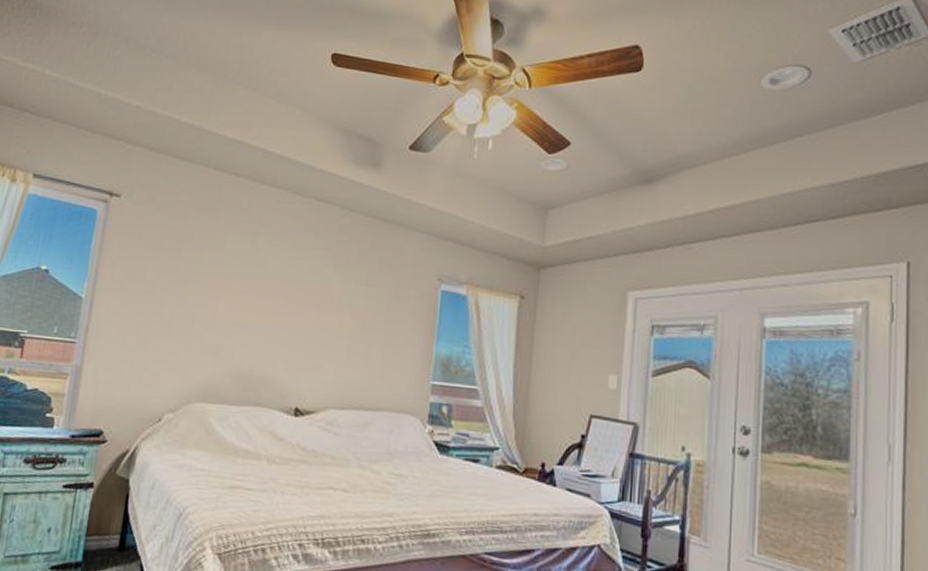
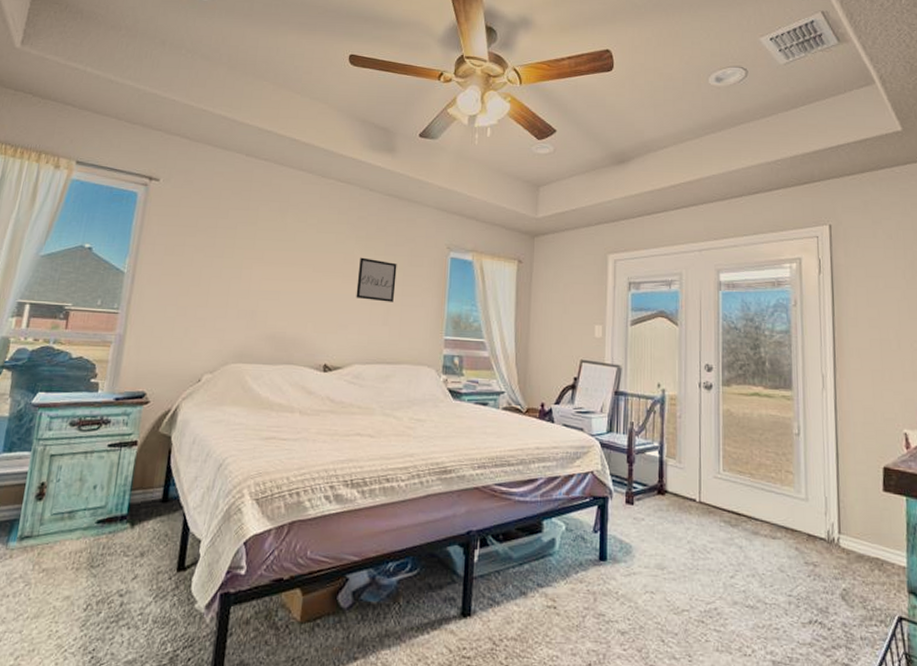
wall art: none [332,288,380,340] -> present [356,257,397,302]

